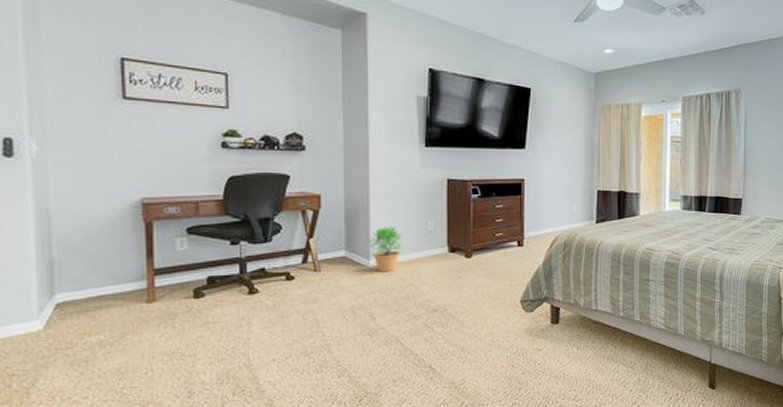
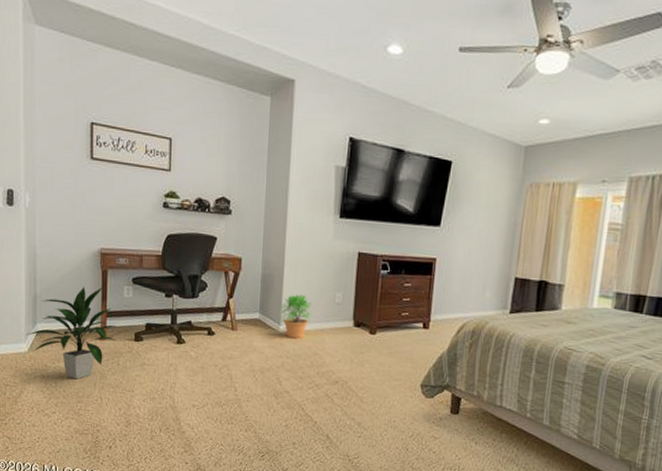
indoor plant: none [40,241,171,354] -> present [26,286,117,380]

